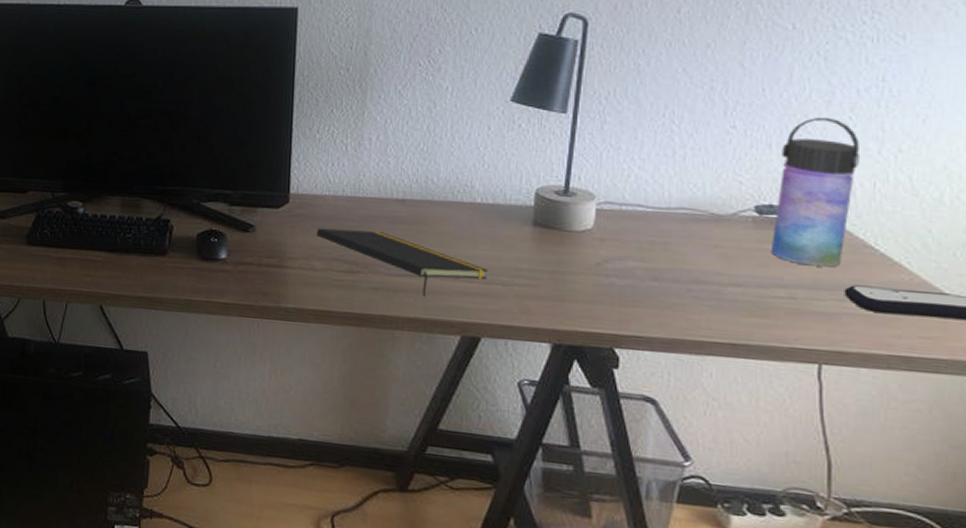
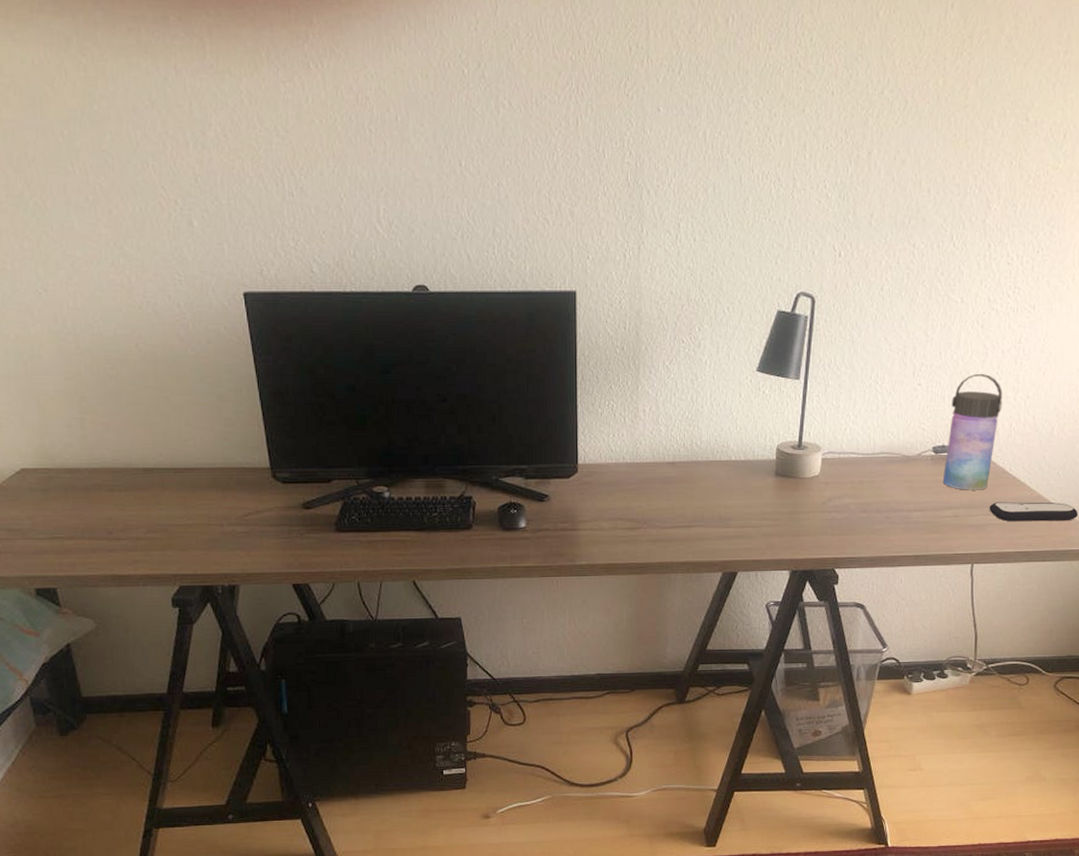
notepad: present [316,228,488,297] -> none [603,492,742,543]

